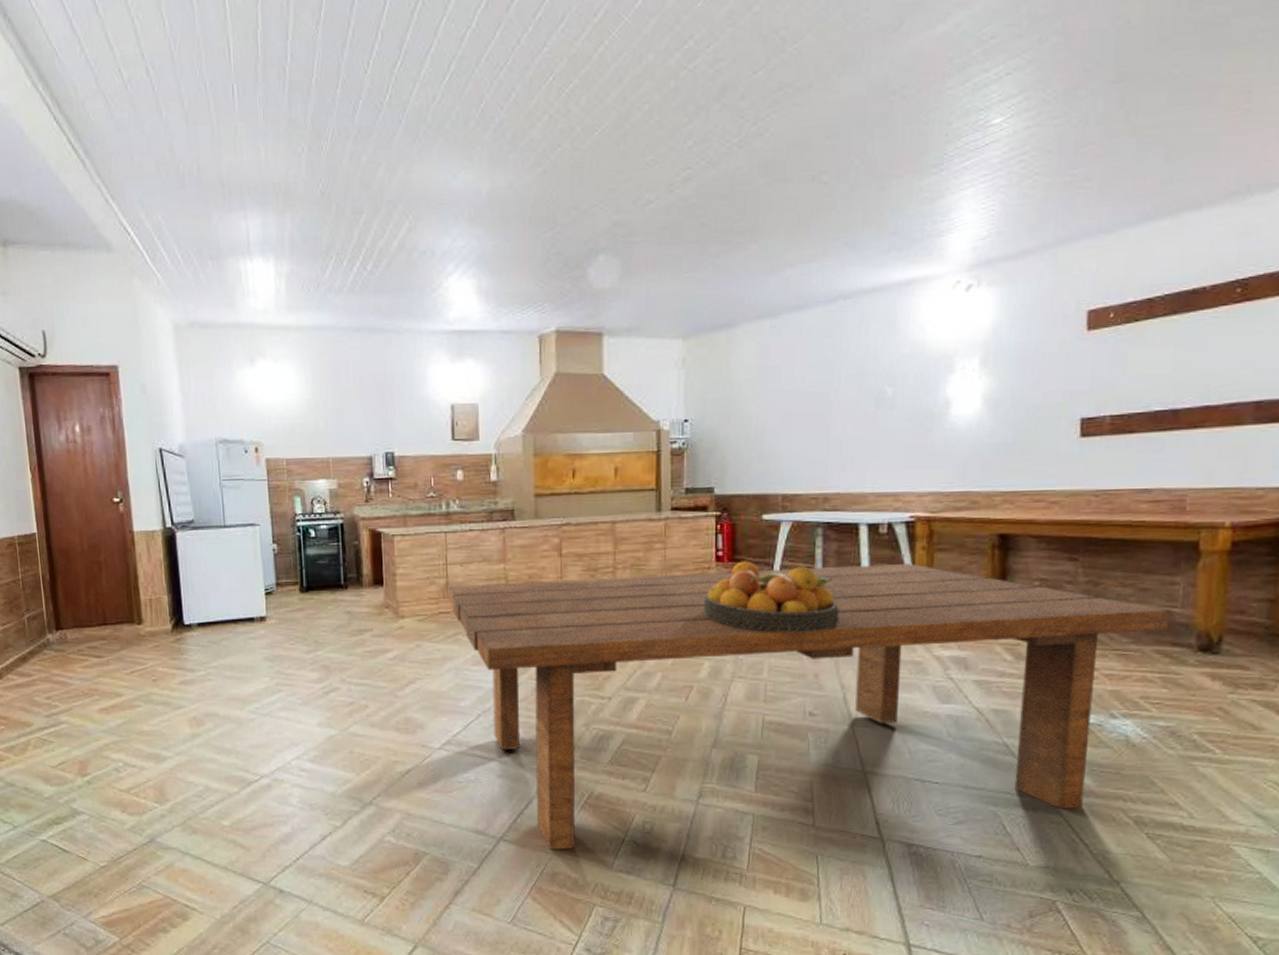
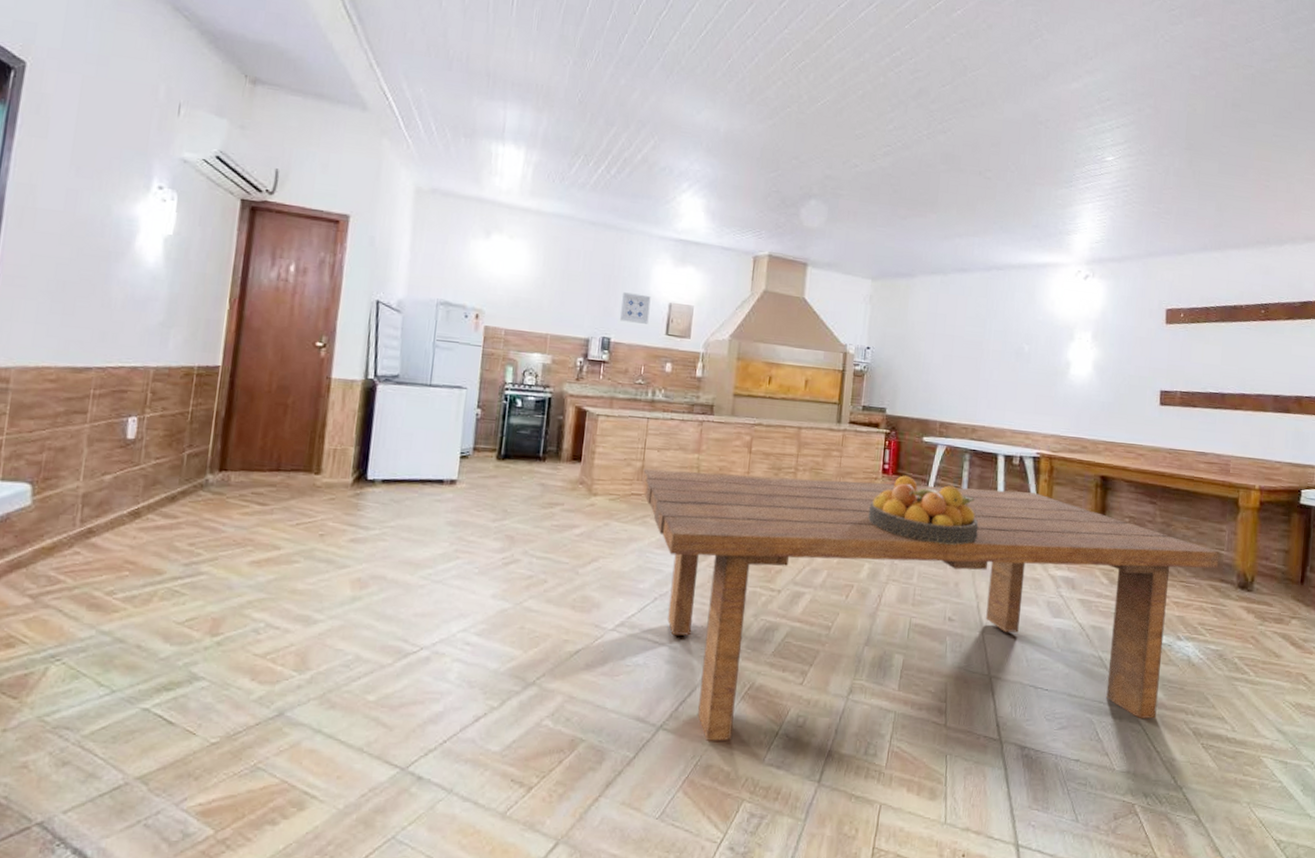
wall art: none [399,399,431,433] -> present [619,292,651,324]

